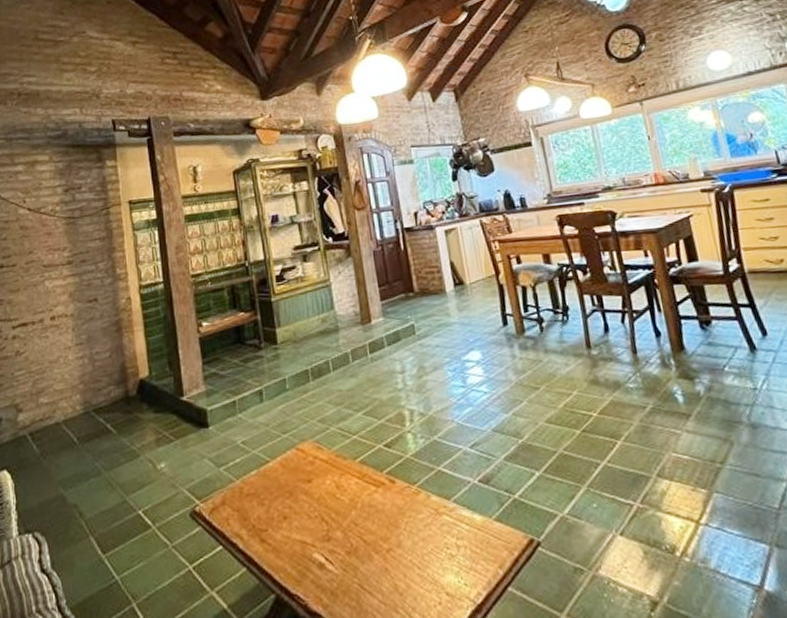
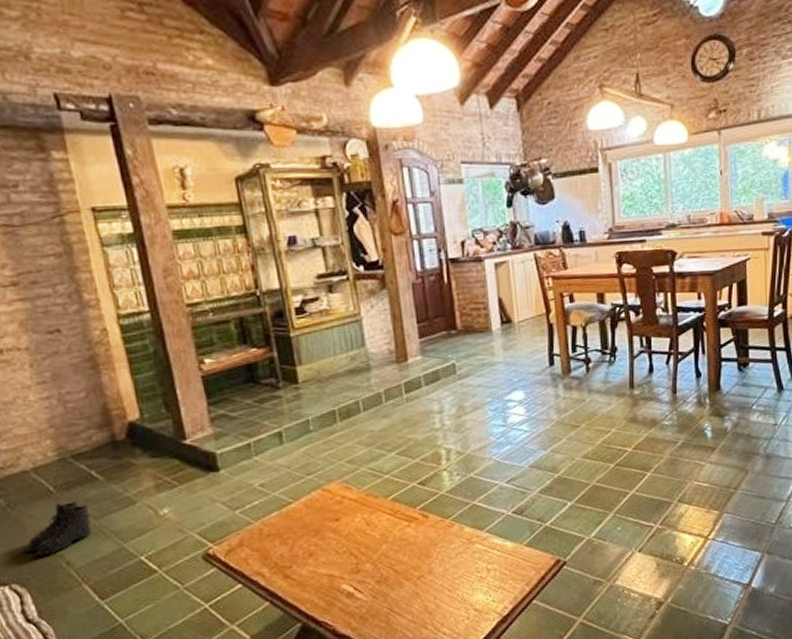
boots: none [50,452,102,506] -> present [26,501,91,557]

